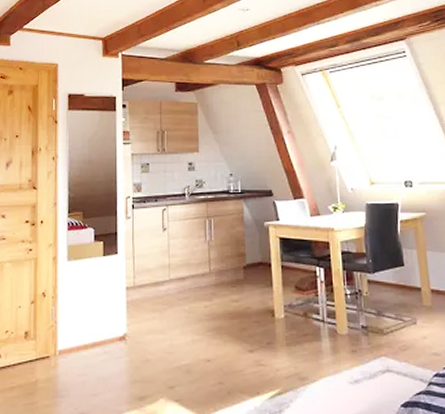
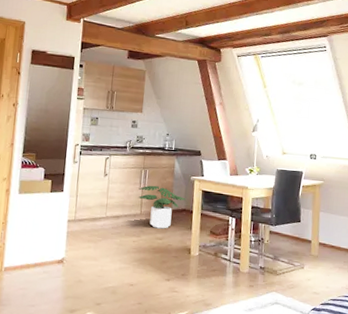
potted plant: none [204,237,261,289] -> present [138,185,186,229]

